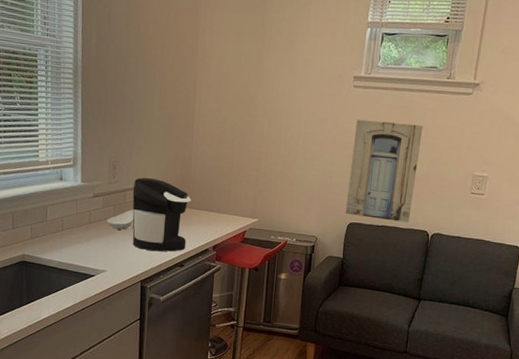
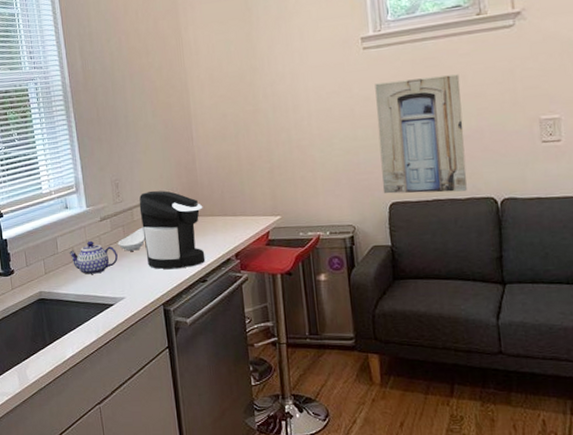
teapot: none [57,214,105,246] -> present [68,240,118,274]

